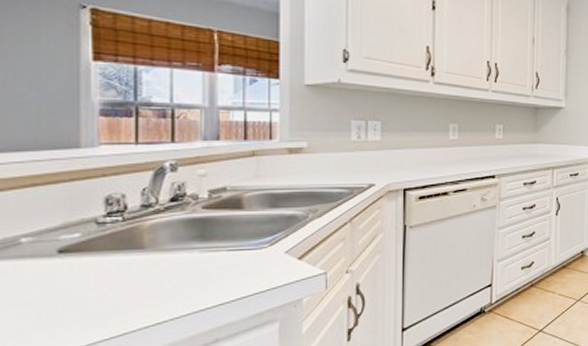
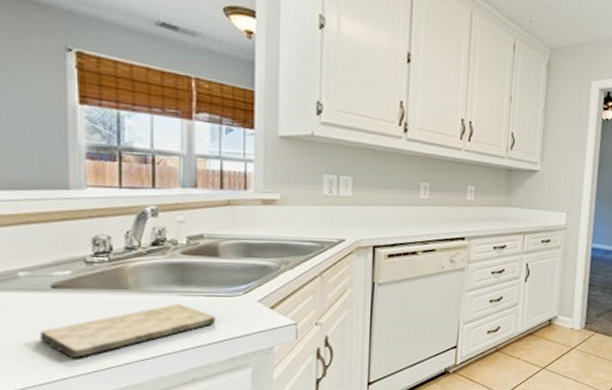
cutting board: none [44,261,240,327] -> present [40,304,216,358]

